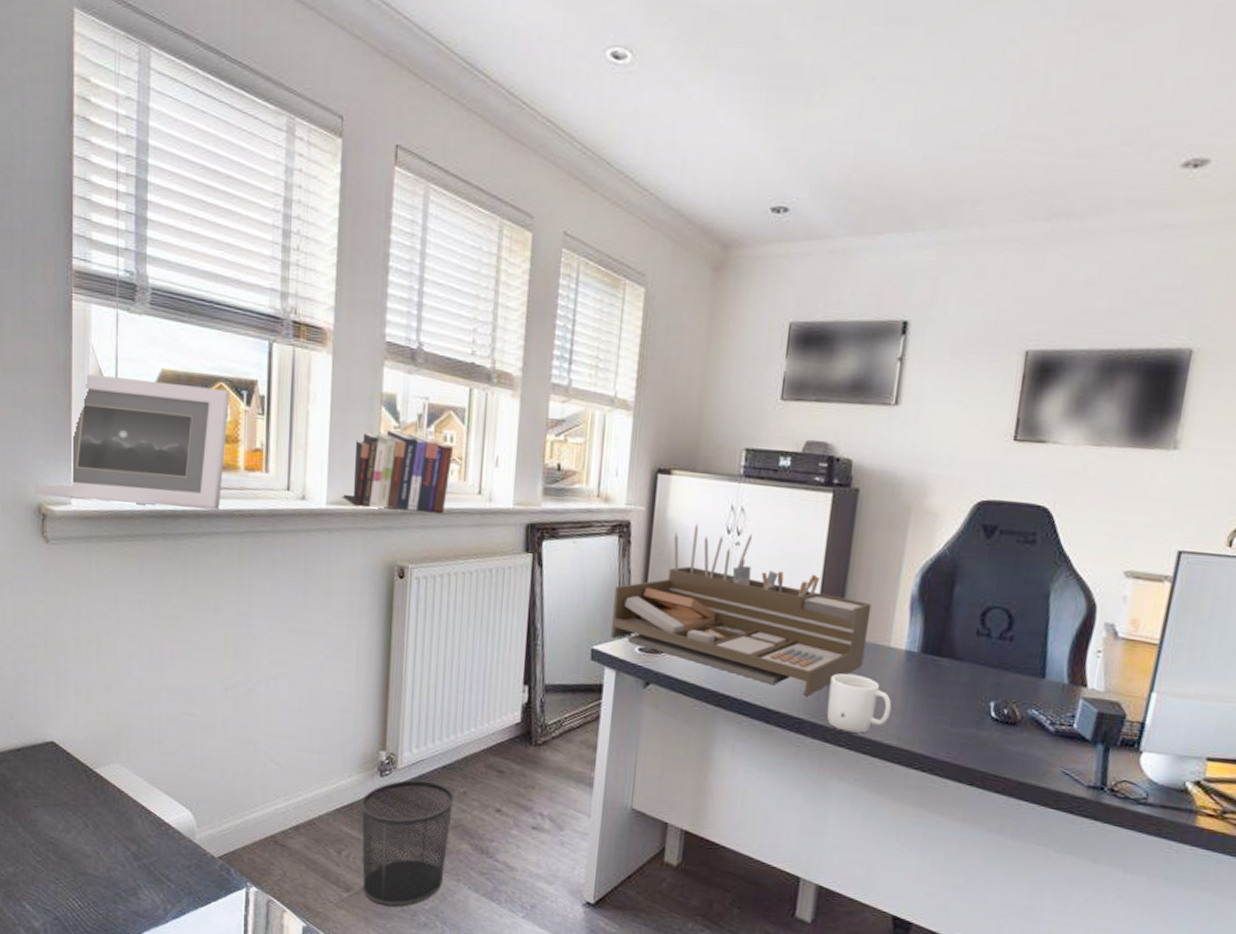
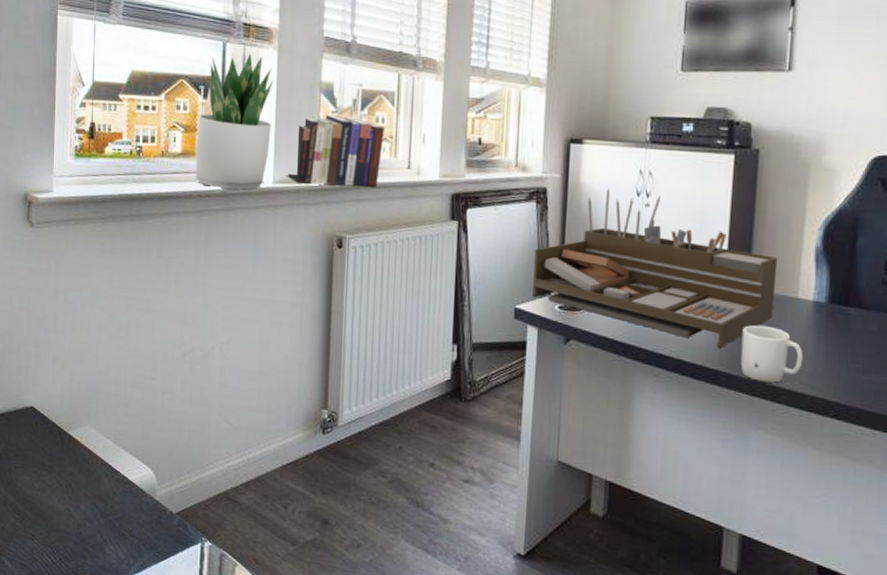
picture frame: present [34,374,230,510] -> none [22,77,189,192]
planter: none [237,356,329,511] -> present [195,53,274,190]
waste bin: present [361,780,455,907] -> none [305,436,391,560]

